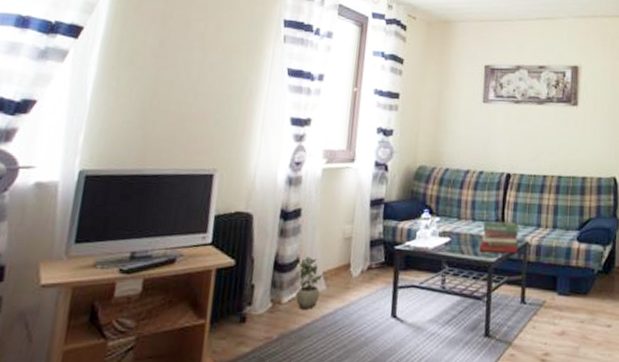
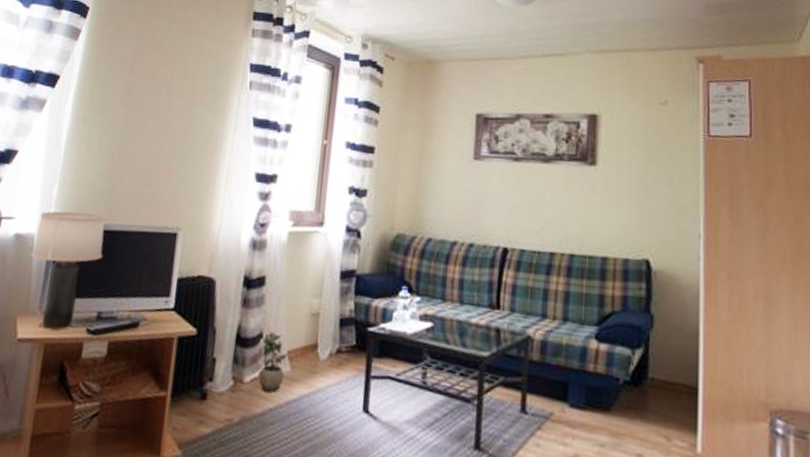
table lamp: none [54,158,138,273] -> present [30,210,106,330]
books: present [479,220,520,254] -> none [468,304,519,350]

